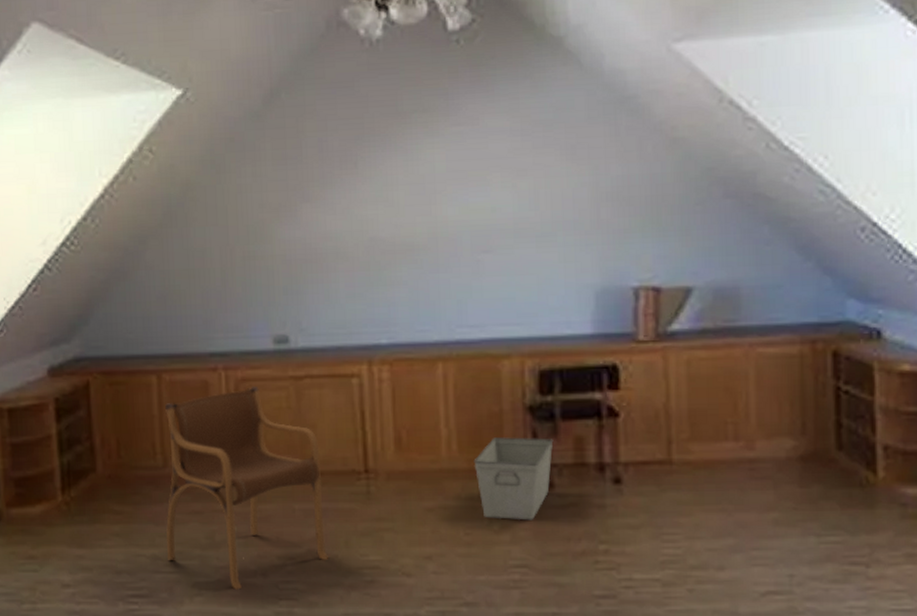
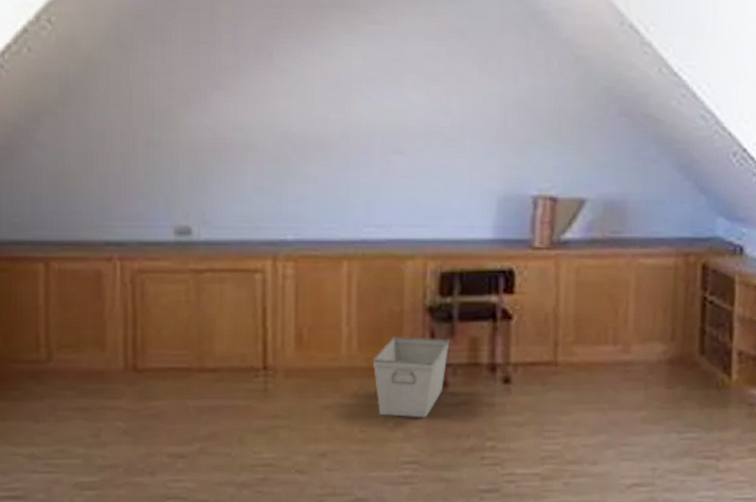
armchair: present [165,385,329,590] -> none [46,277,222,489]

